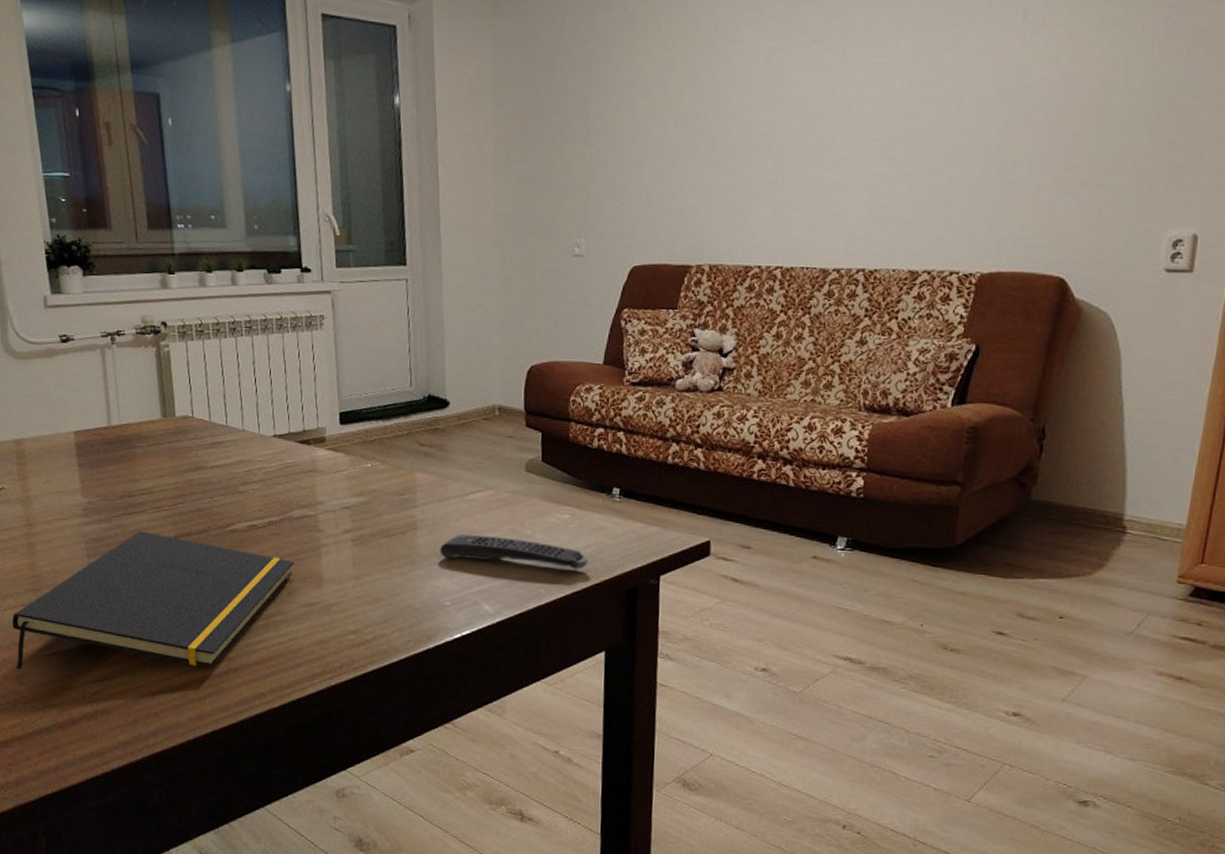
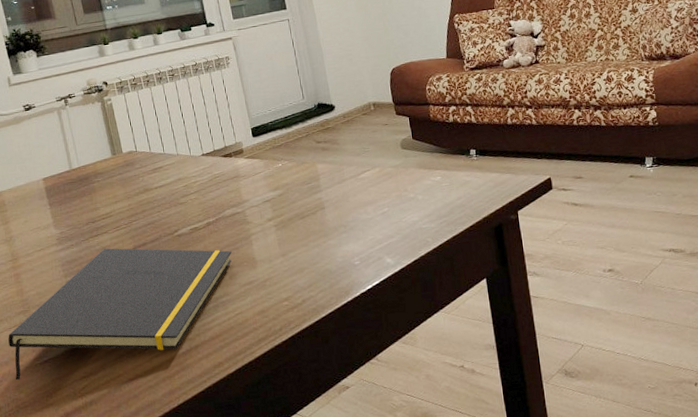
remote control: present [440,534,588,570] -> none [345,201,461,227]

